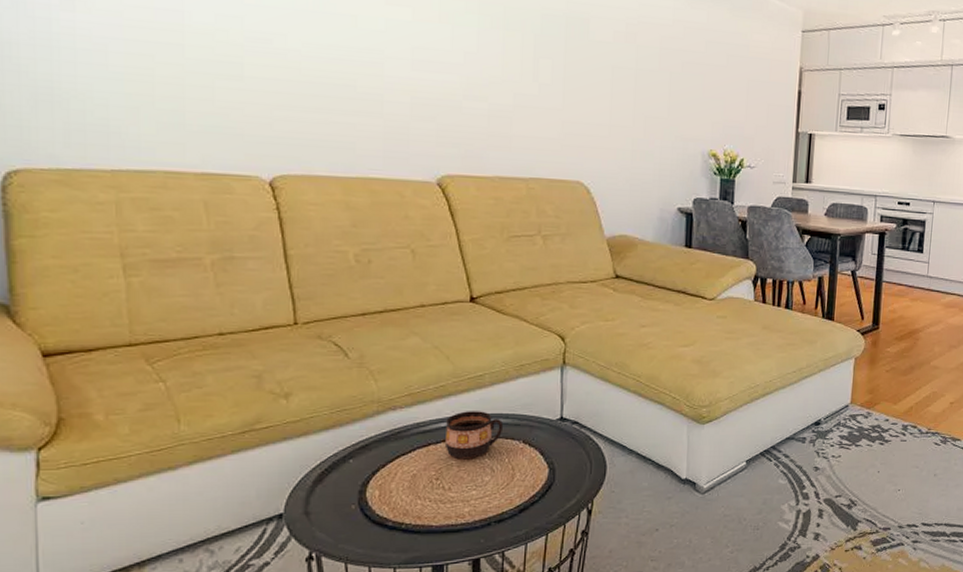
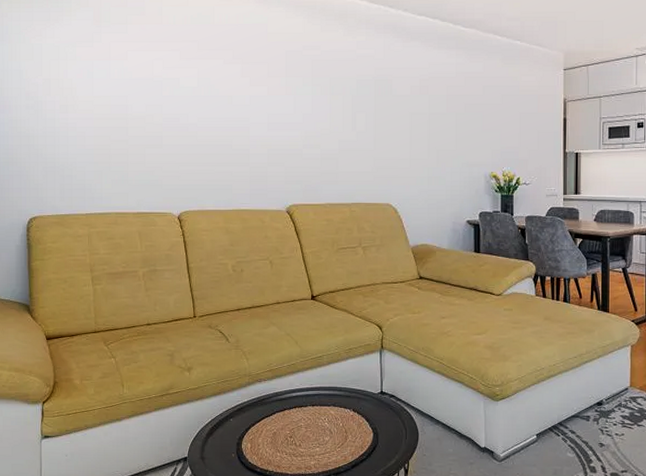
cup: present [446,411,504,458] -> none [296,384,338,422]

